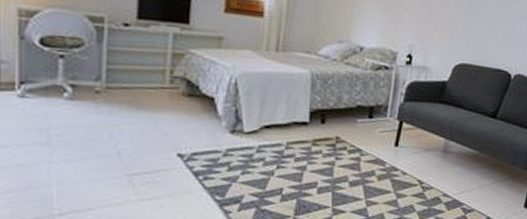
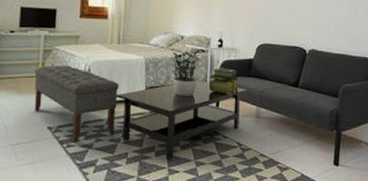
bench: none [158,74,276,174] -> present [34,65,119,142]
coffee table: none [271,103,437,199] -> present [116,79,248,161]
potted plant: none [343,66,382,123] -> present [170,51,200,96]
stack of books: none [390,90,428,124] -> present [209,68,240,95]

